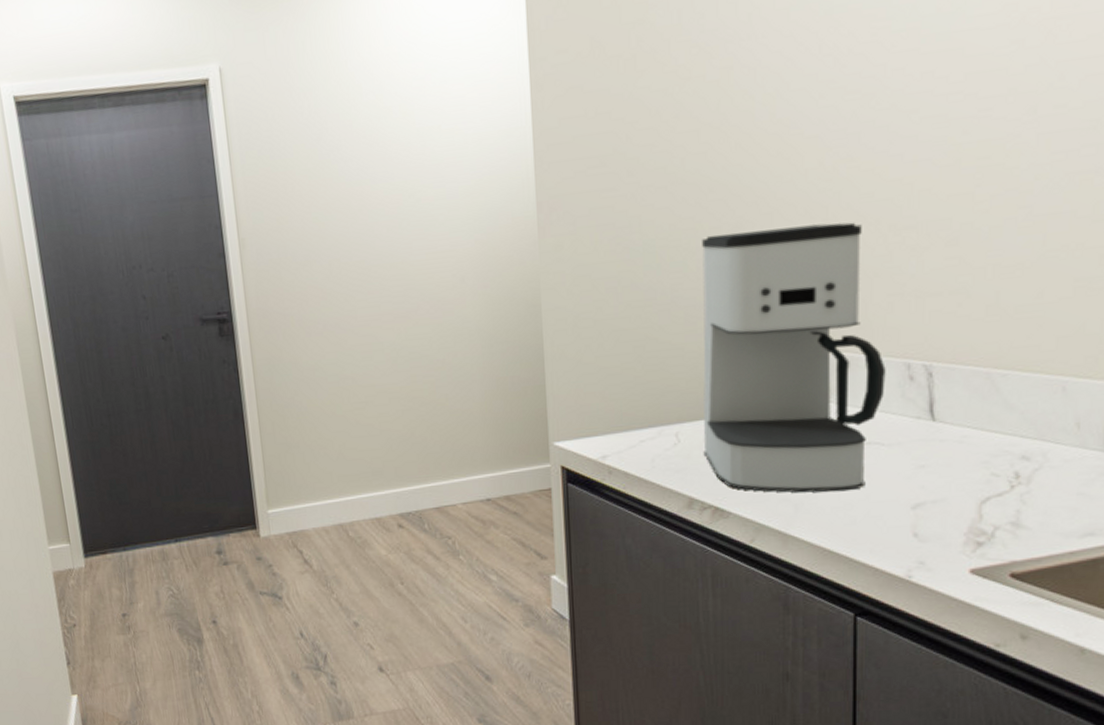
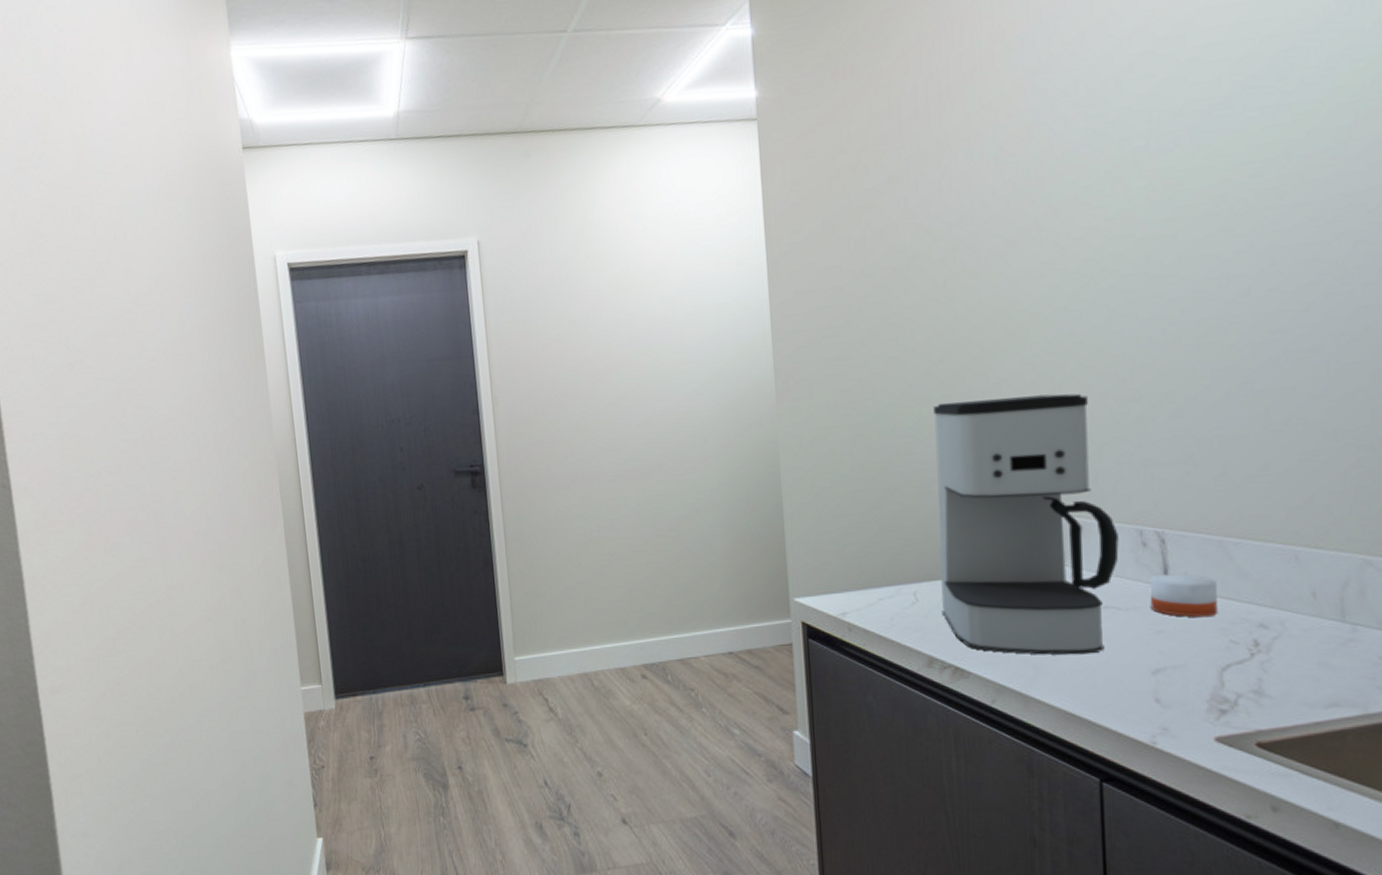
candle: none [913,407,982,451] -> present [1149,573,1217,617]

